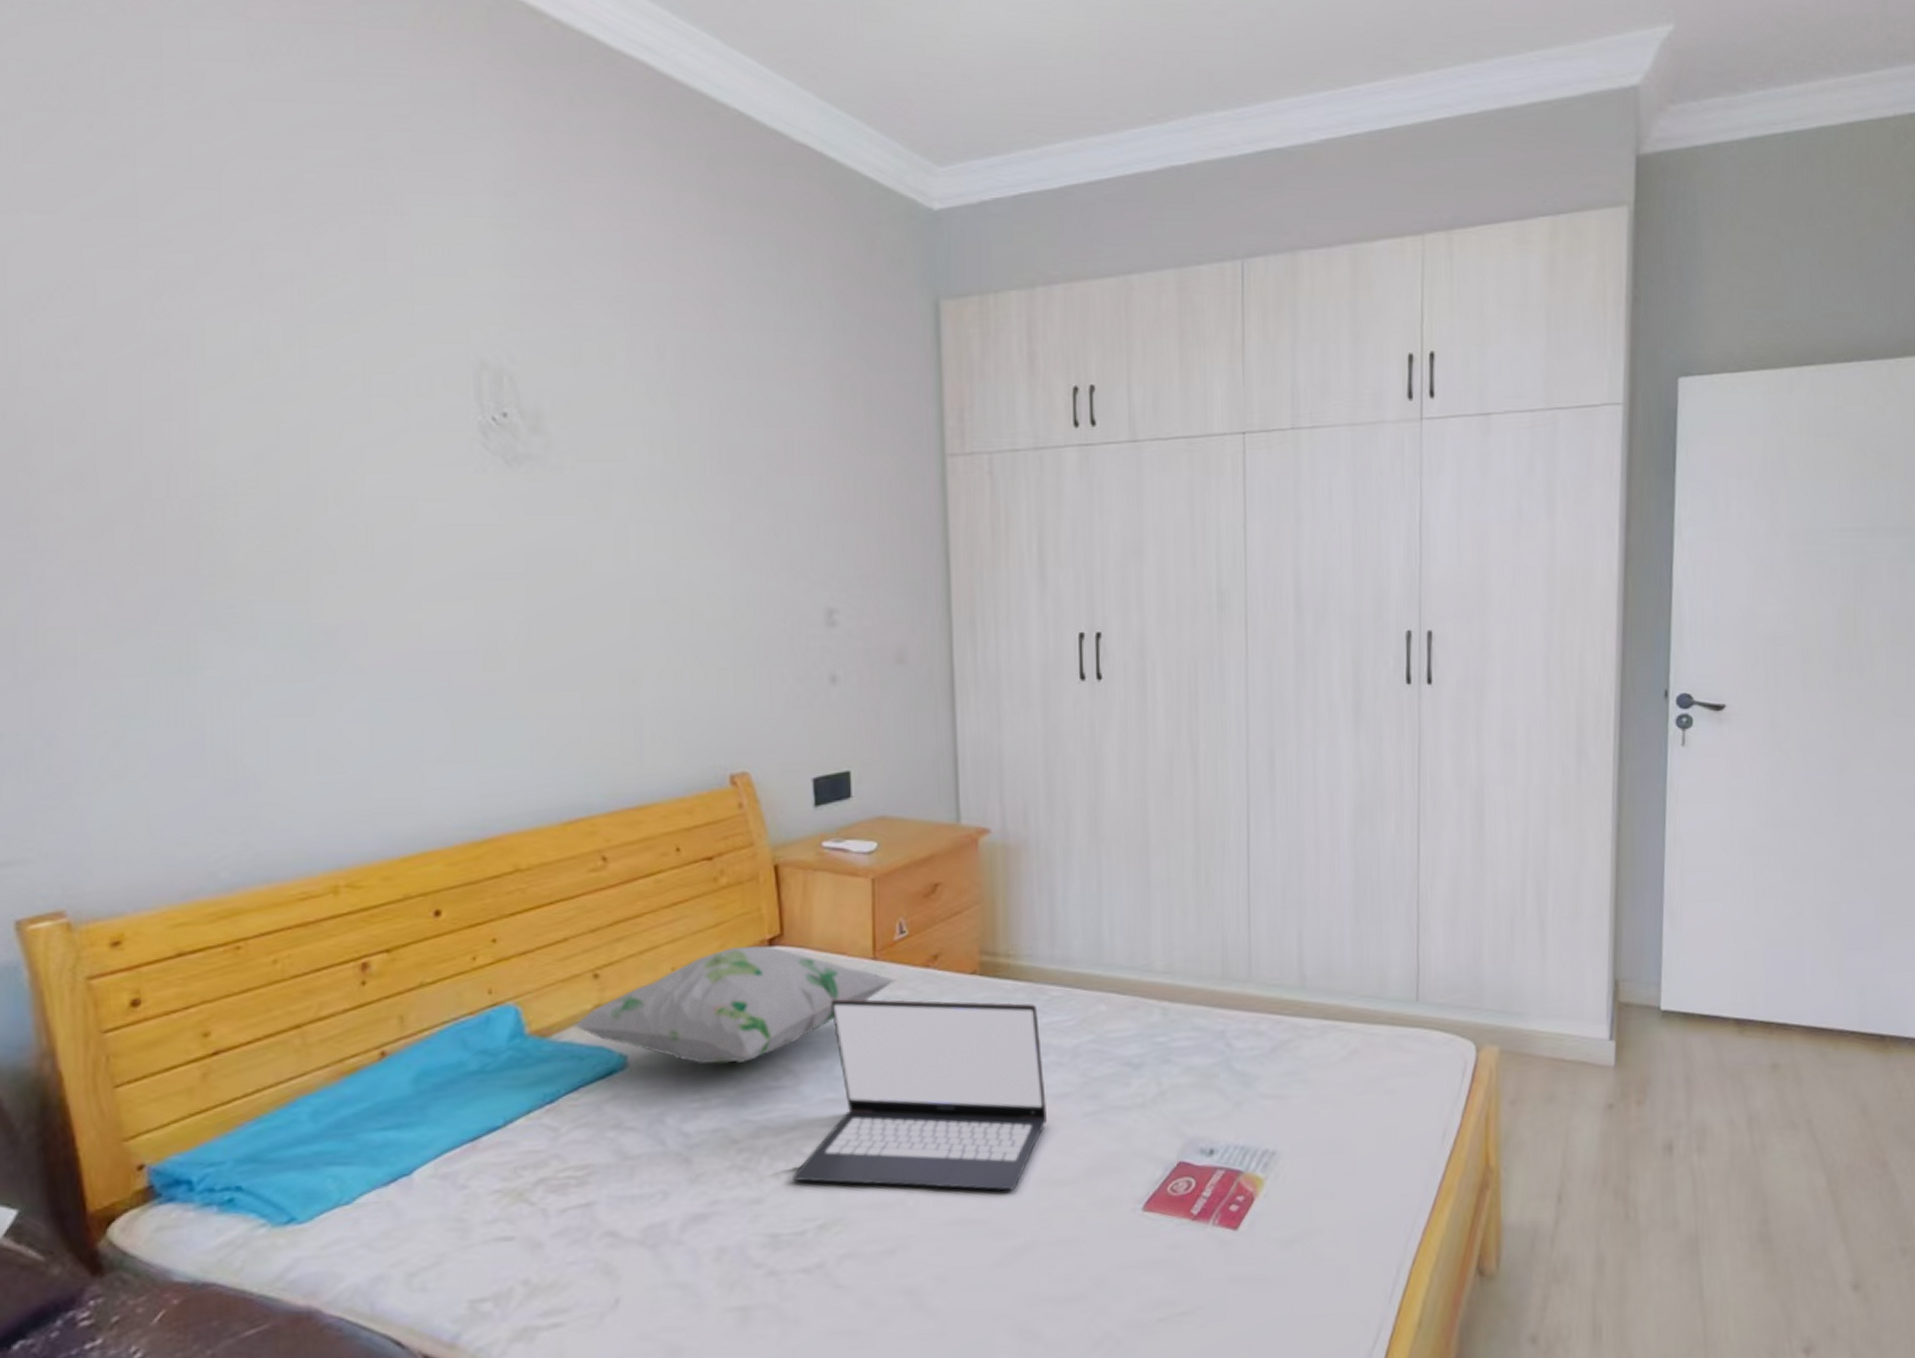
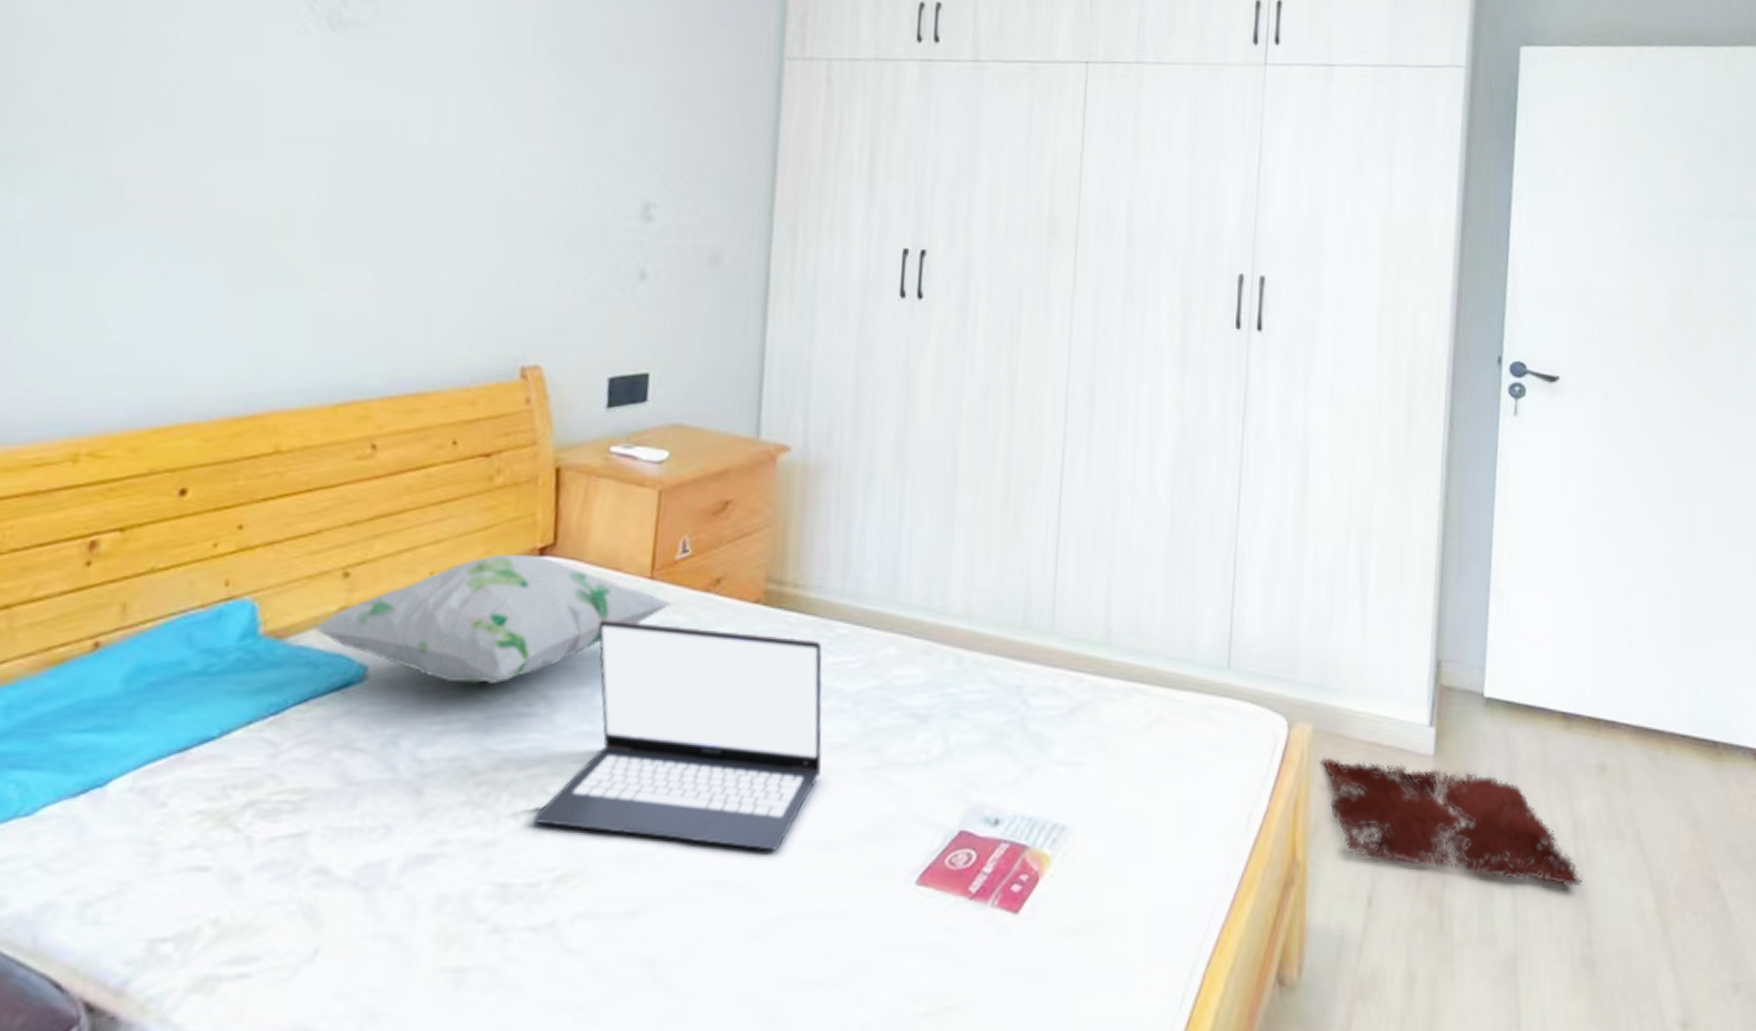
rug: none [1510,1074,1758,1174] -> present [1322,756,1583,887]

